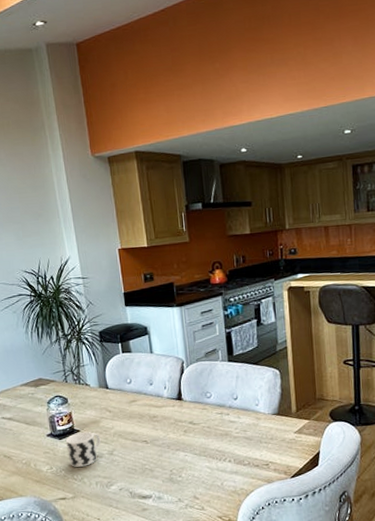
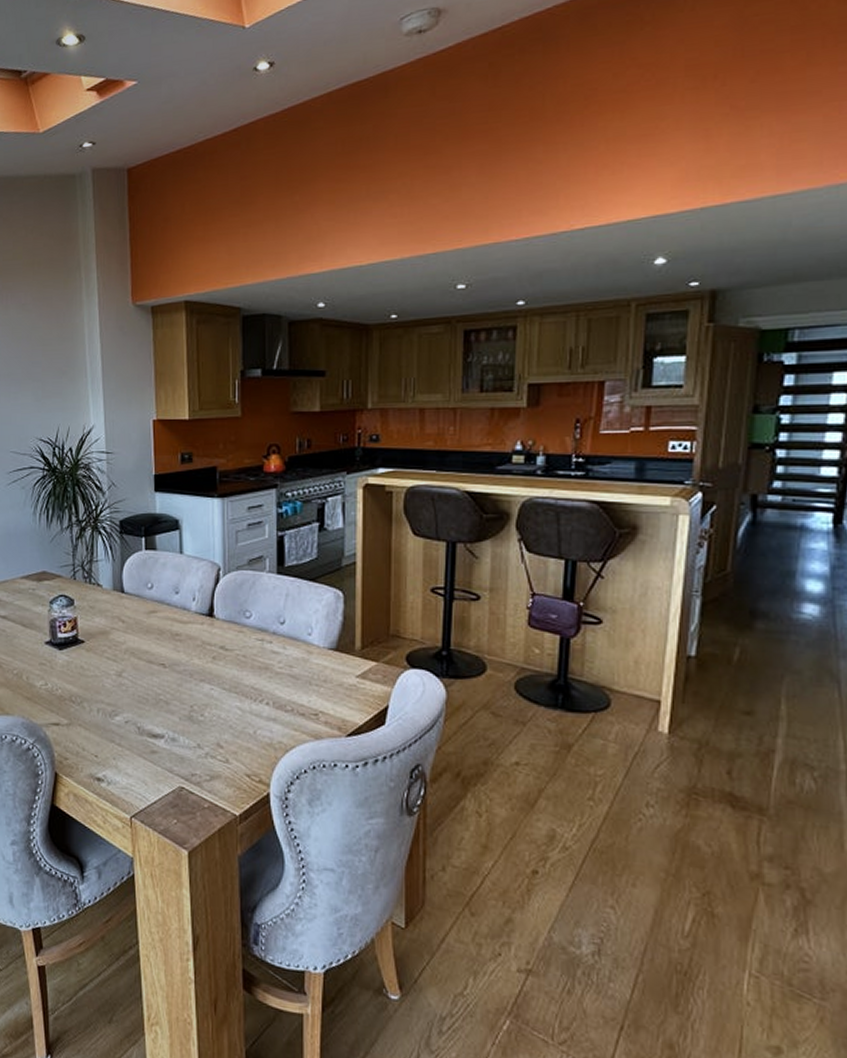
cup: present [66,431,101,467] -> none [67,643,109,687]

